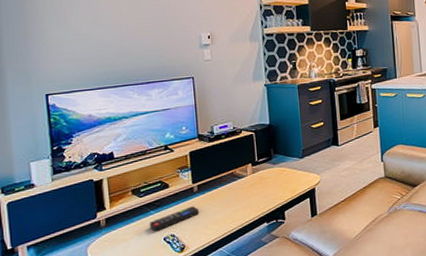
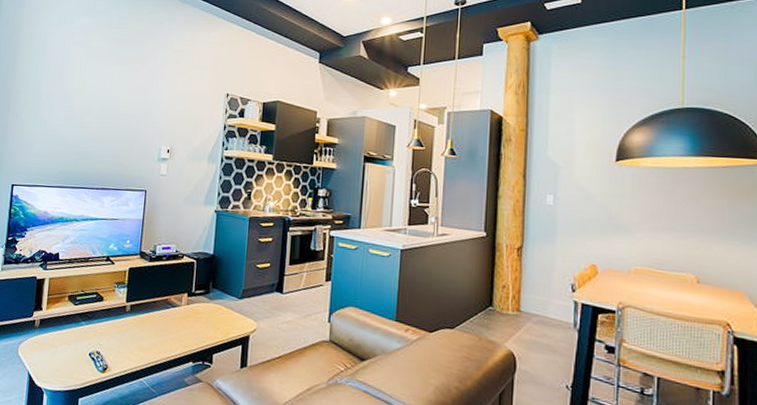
remote control: present [149,206,199,232] -> none [78,326,127,345]

